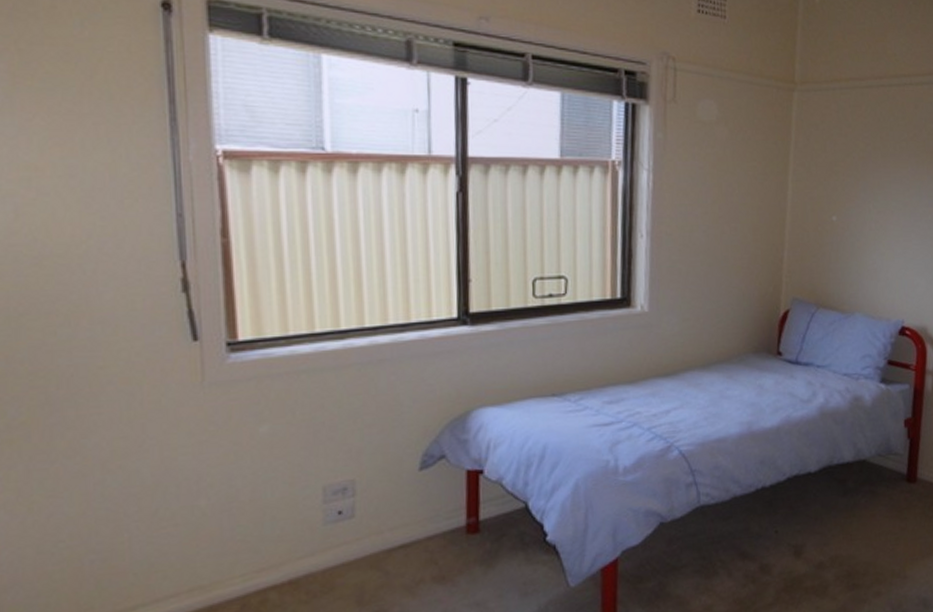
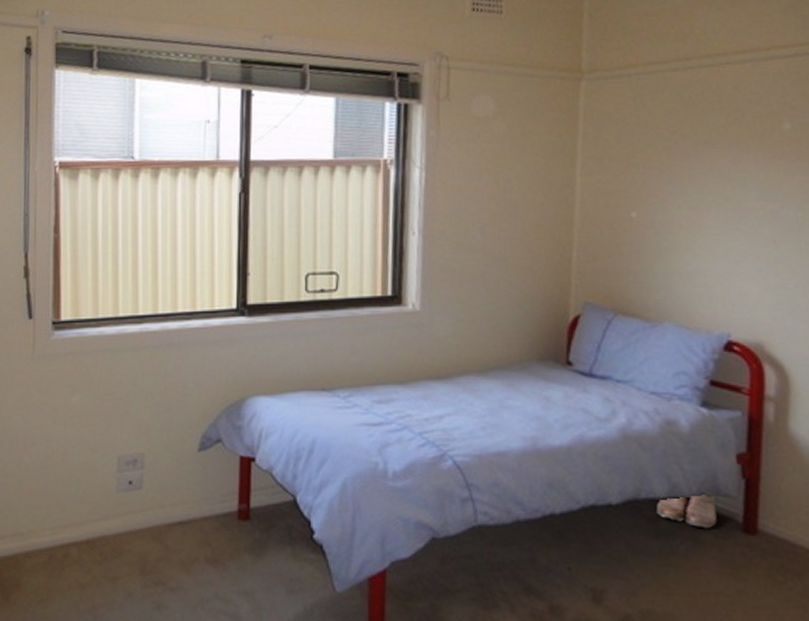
boots: none [844,453,889,483] -> present [655,493,717,529]

